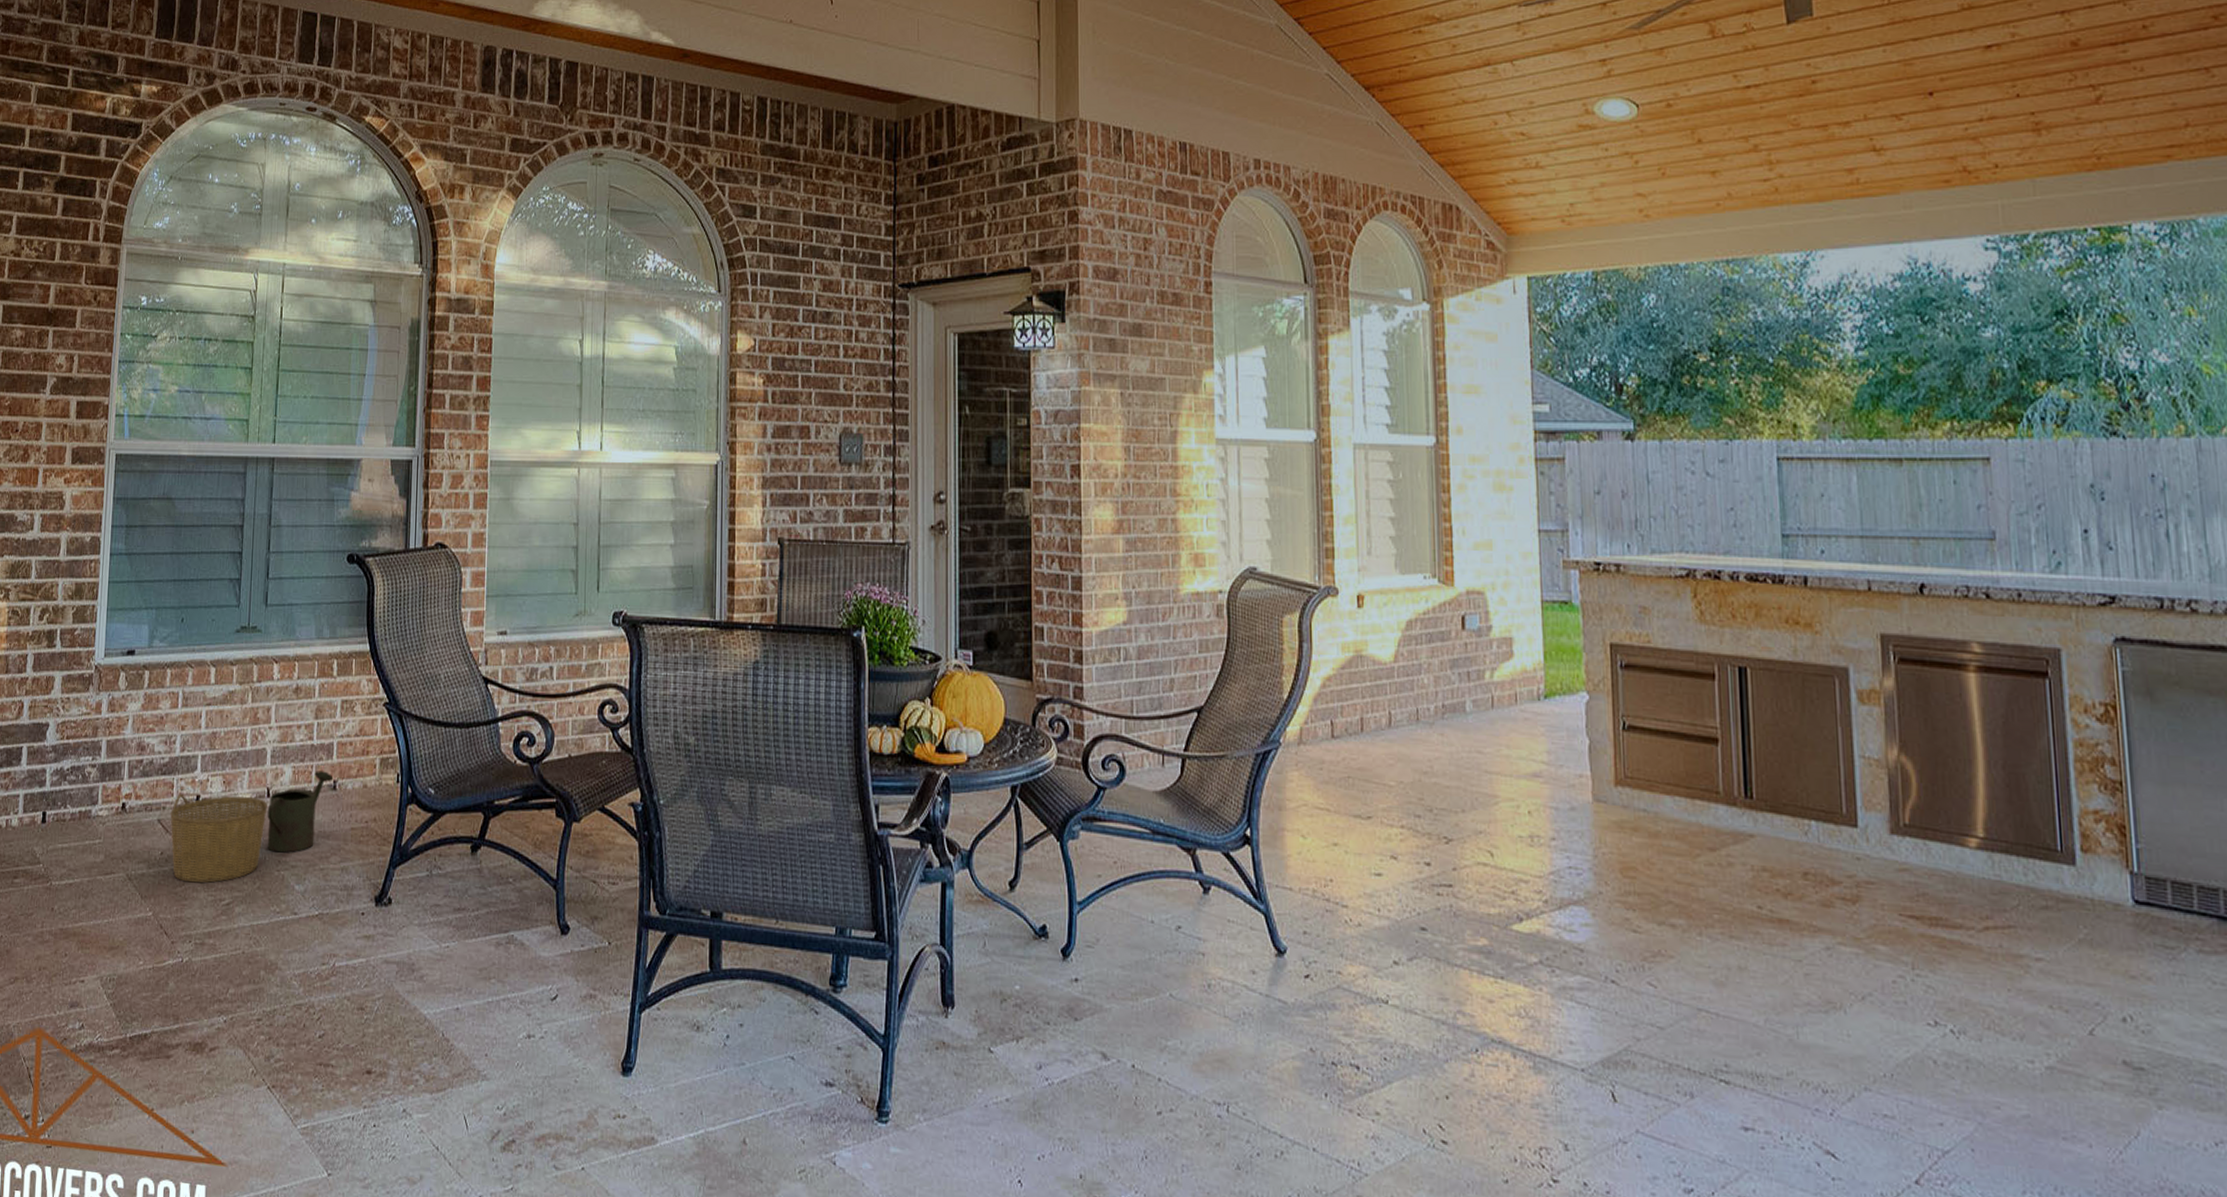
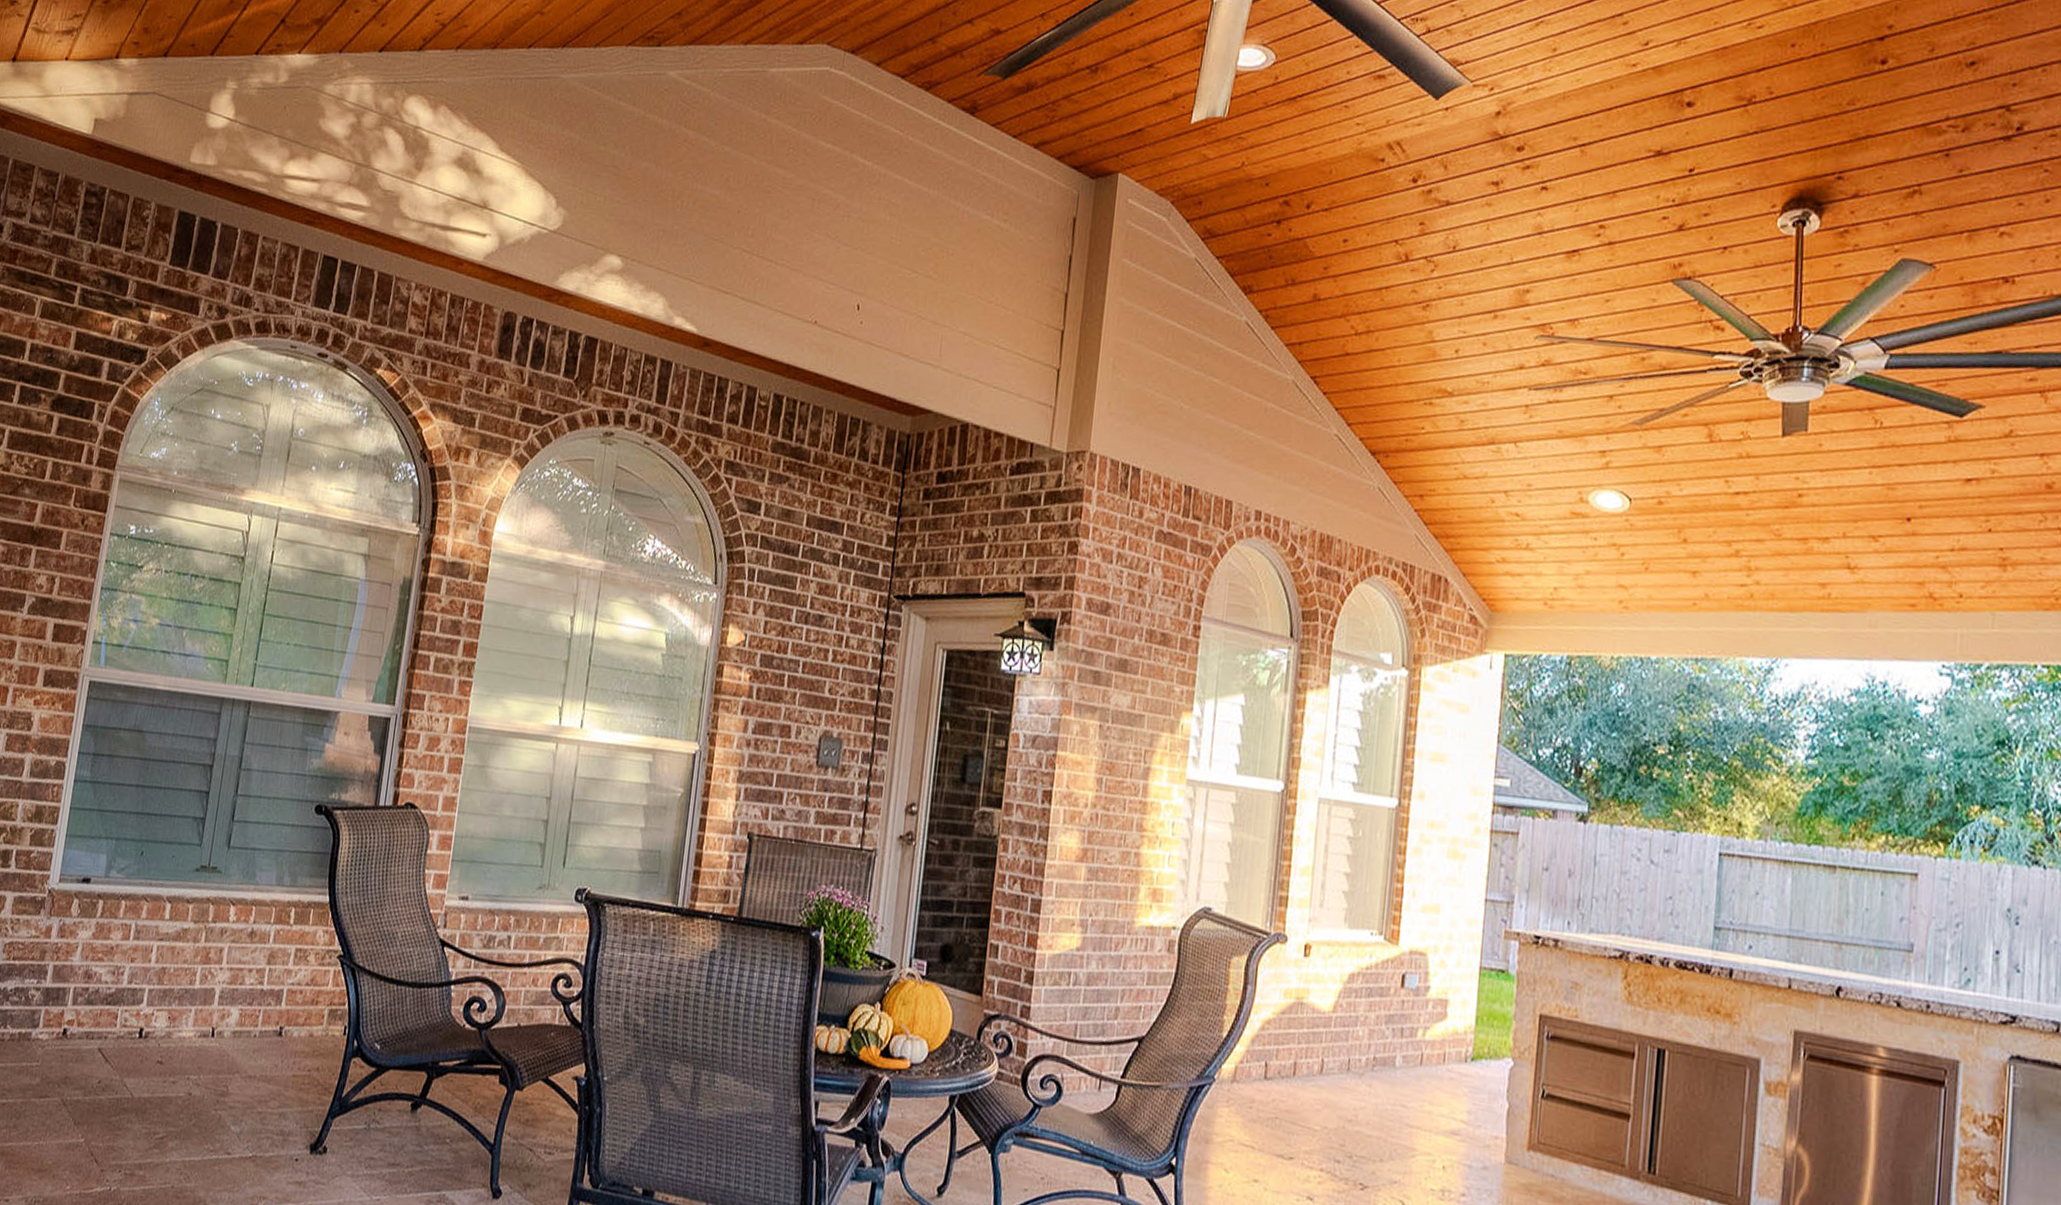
basket: present [170,794,268,883] -> none [109,1025,211,1116]
watering can: present [267,771,334,853] -> none [206,1015,280,1094]

